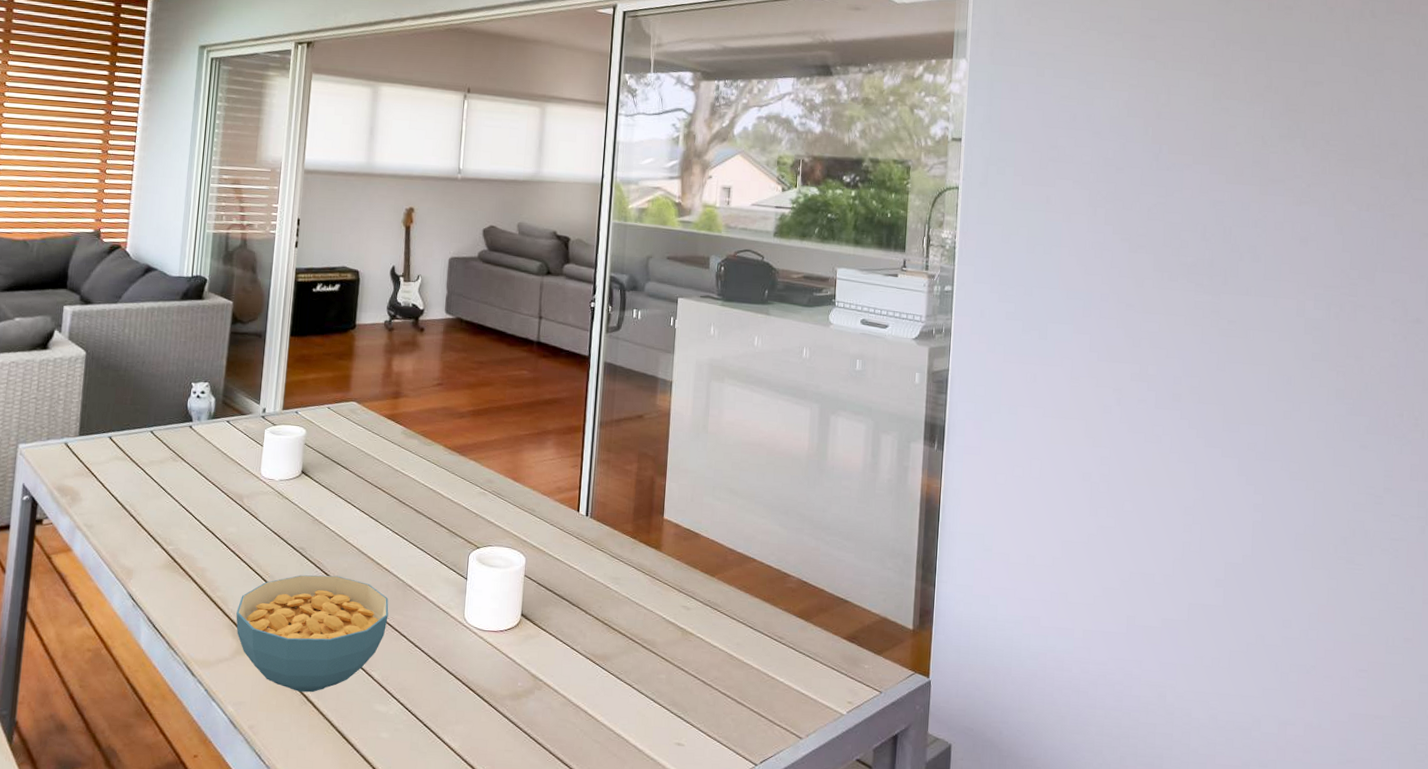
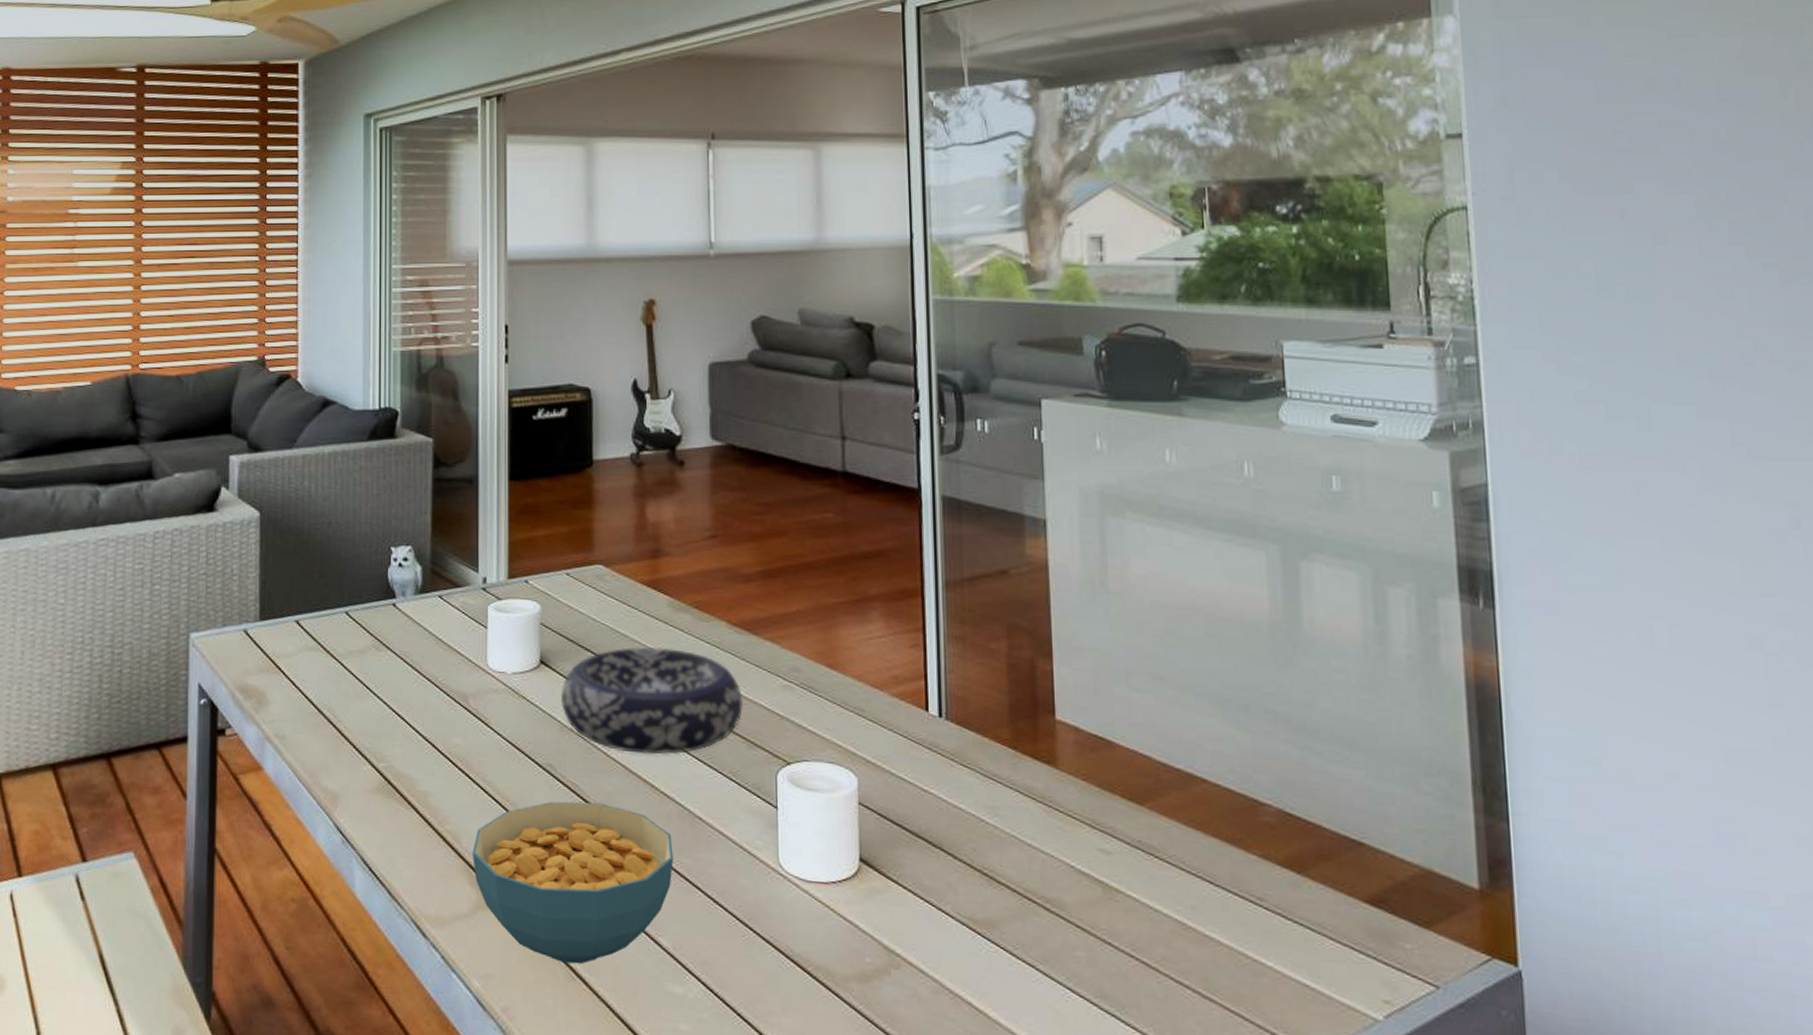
decorative bowl: none [314,463,451,541] -> present [560,647,744,755]

